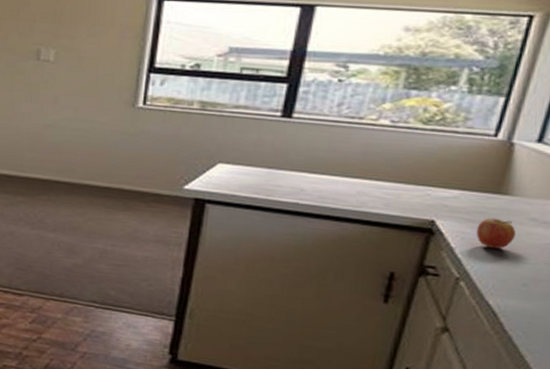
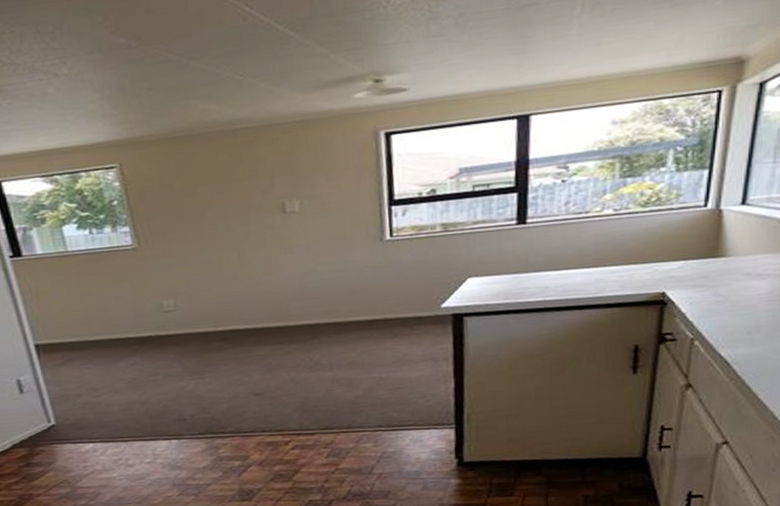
fruit: present [476,218,516,249] -> none [702,279,735,307]

